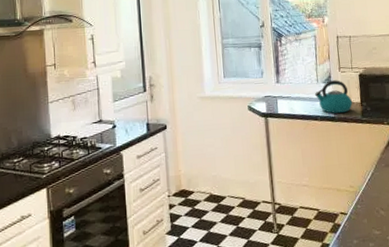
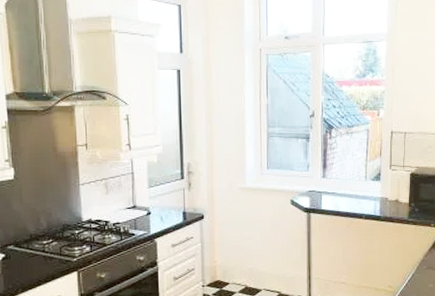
kettle: present [314,80,352,114] -> none [361,178,400,212]

